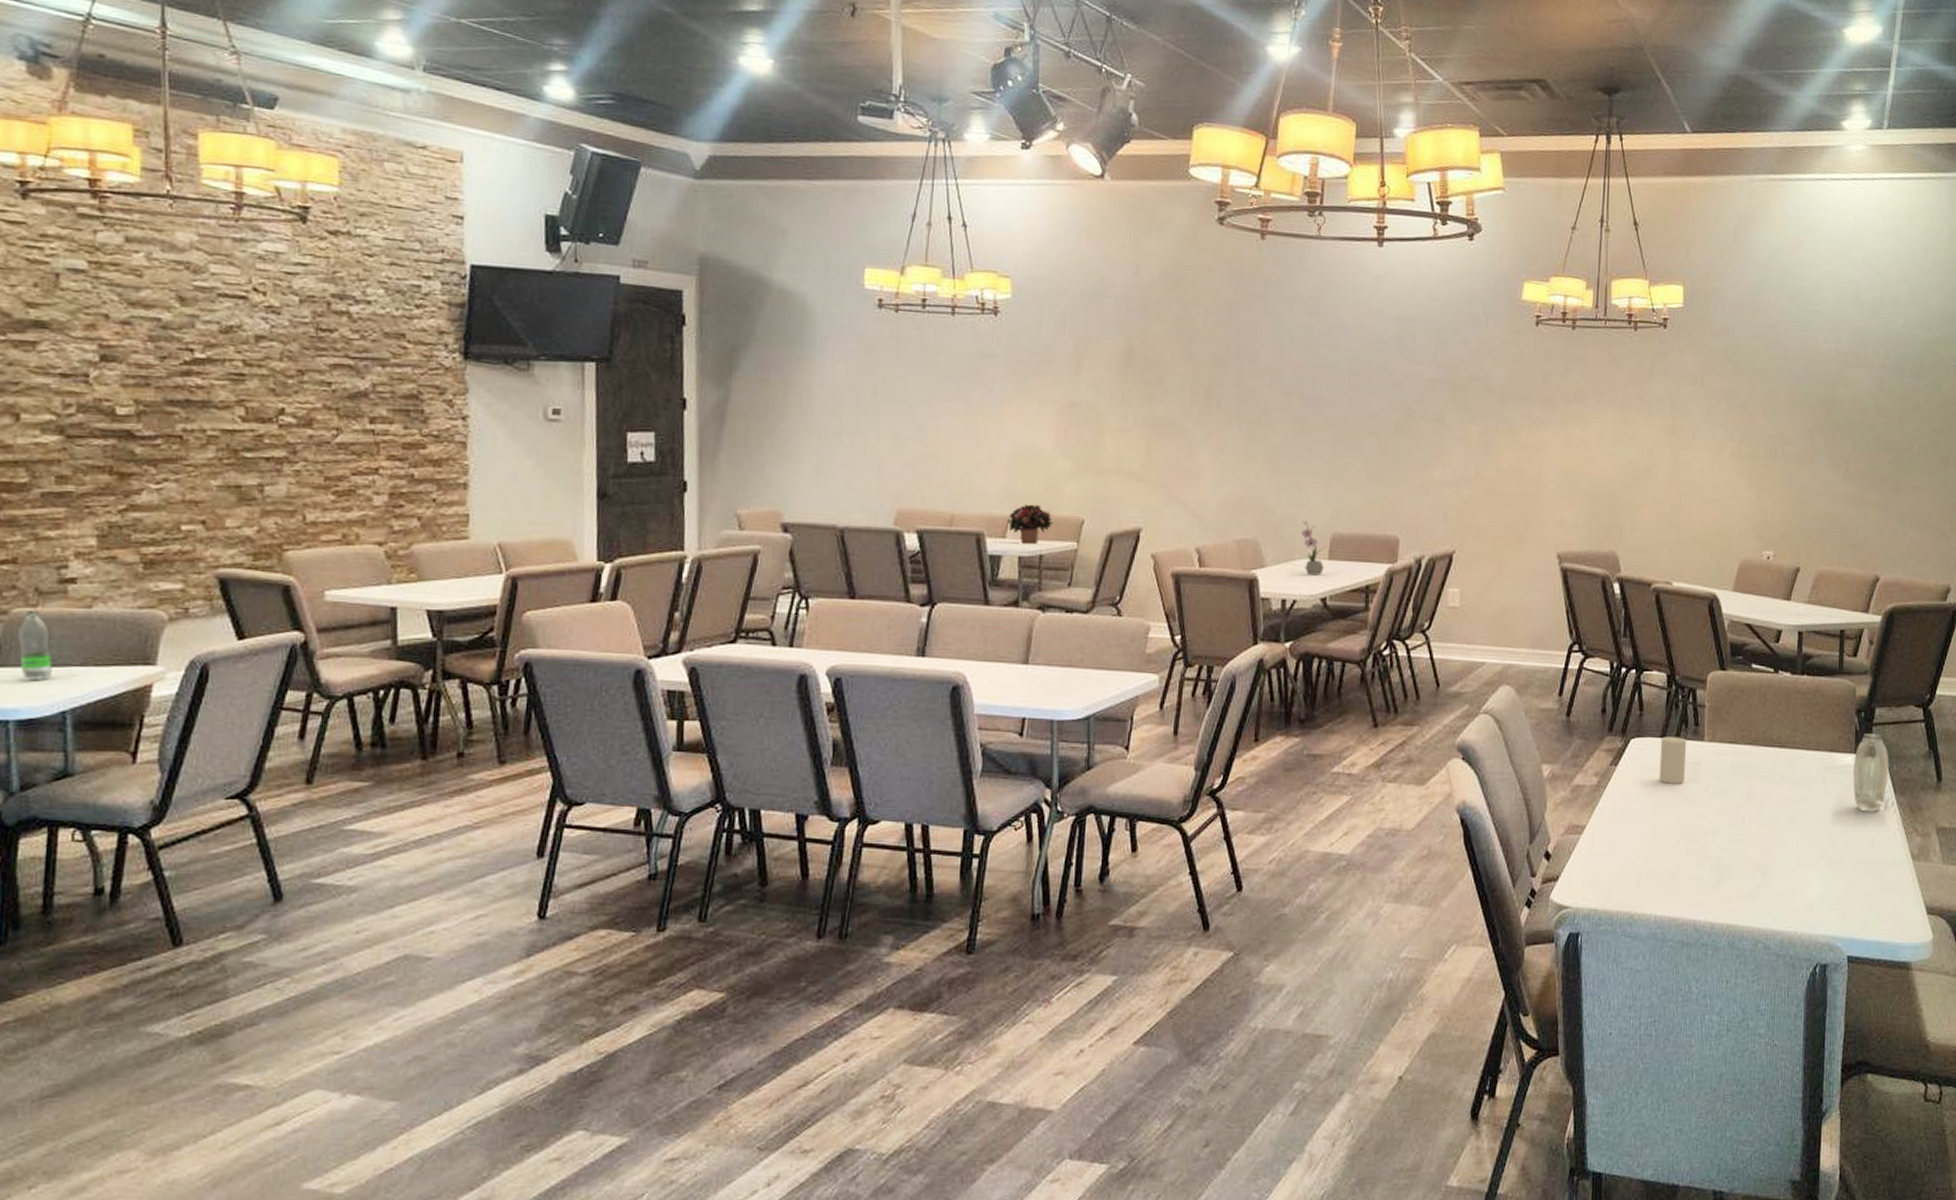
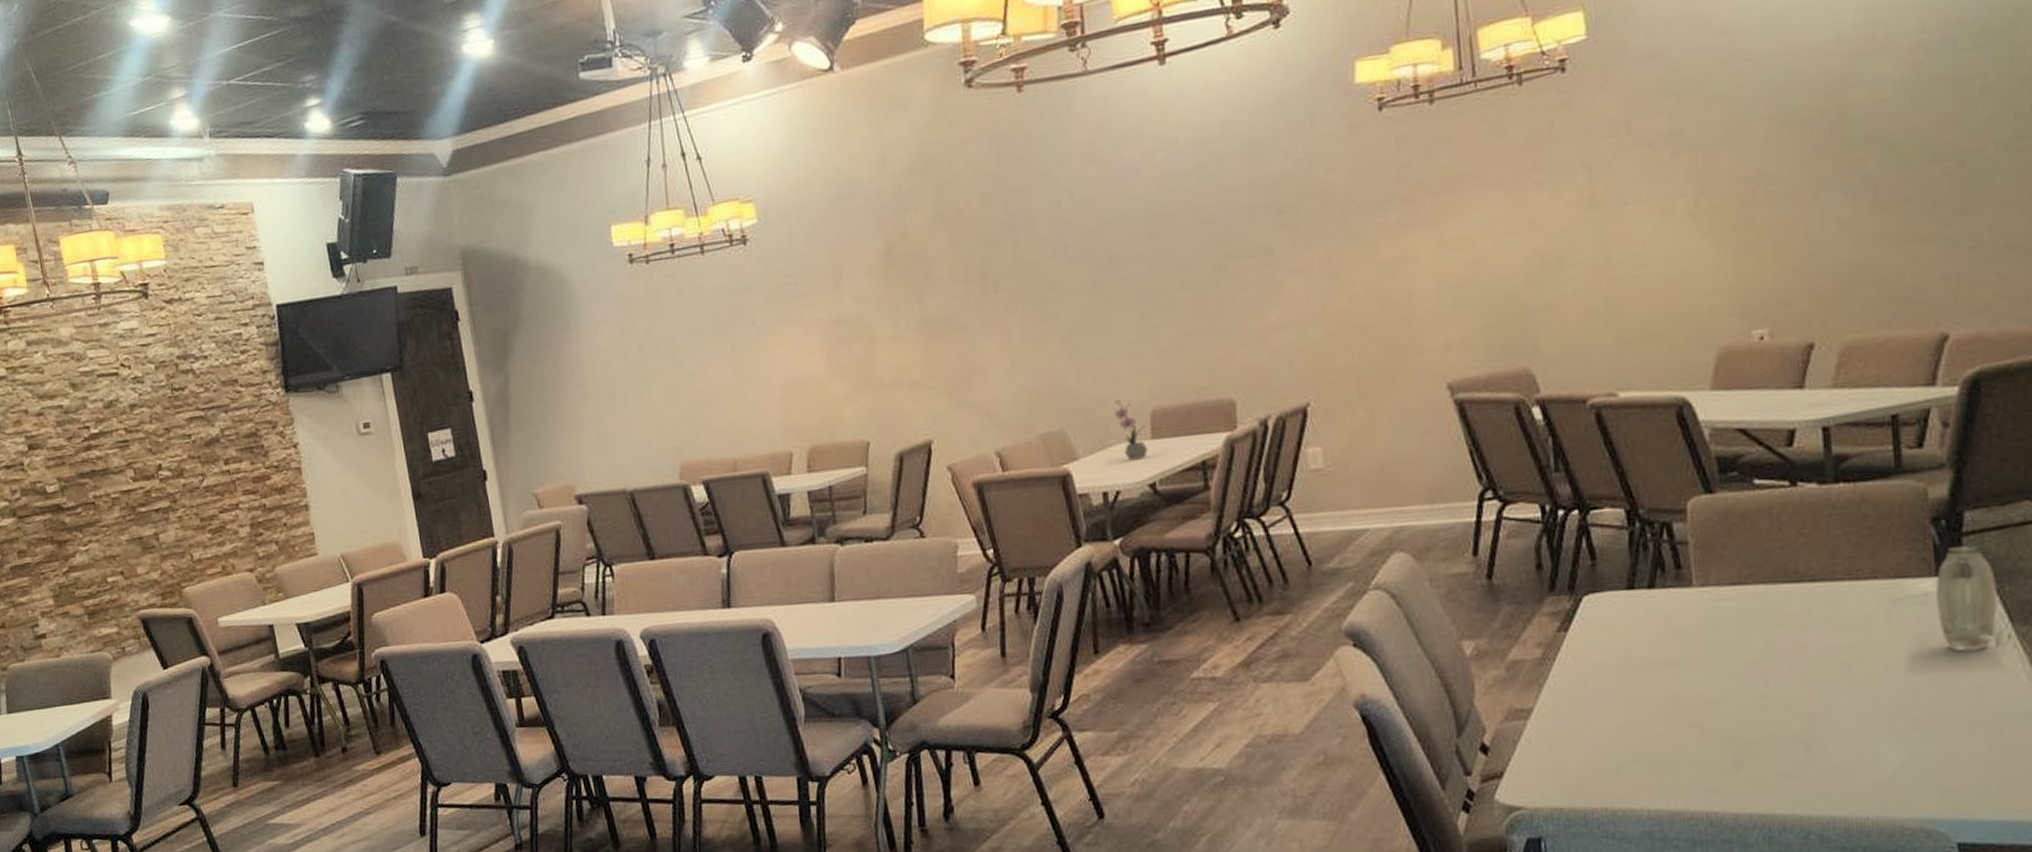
bottle: present [18,610,52,681] -> none [16,664,44,723]
bouquet: present [1007,504,1053,545] -> none [790,434,837,478]
cup: present [1659,737,1687,784] -> none [1627,586,1669,646]

